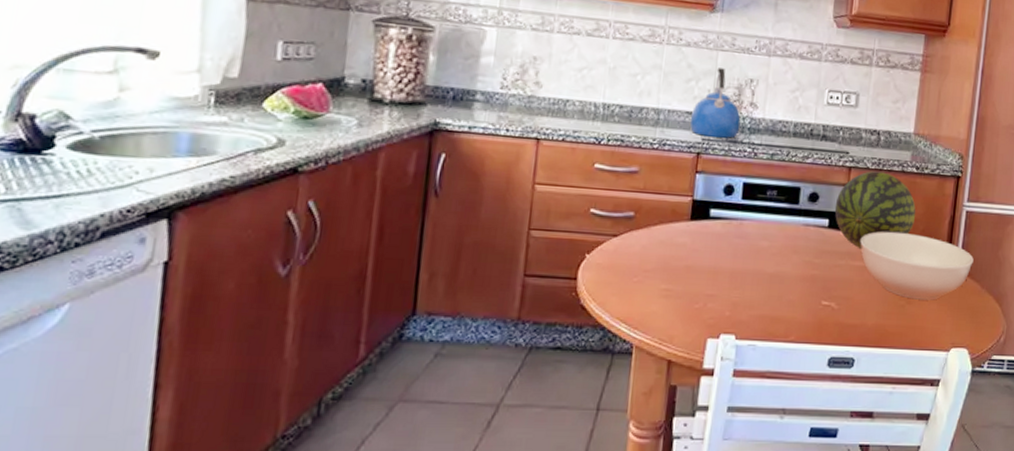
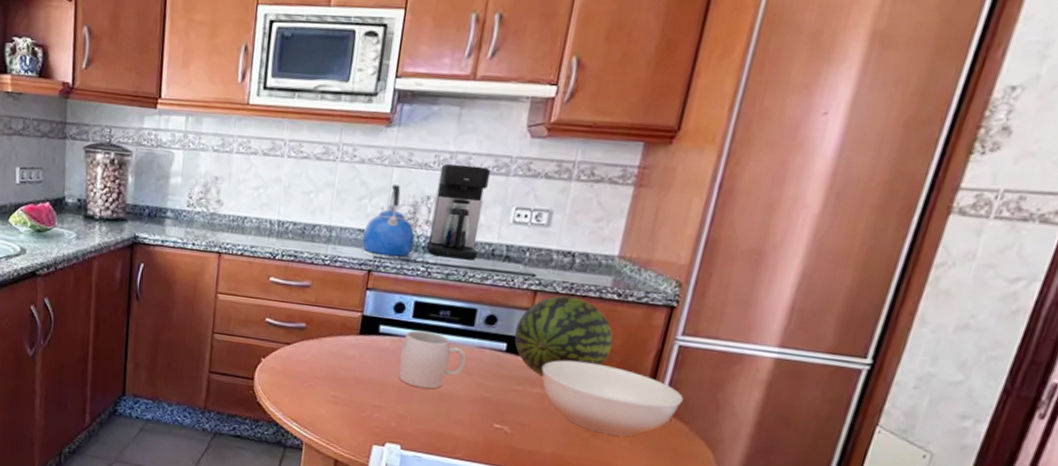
mug: none [730,211,794,272] -> present [398,330,467,390]
coffee maker: none [752,49,805,140] -> present [427,164,490,260]

